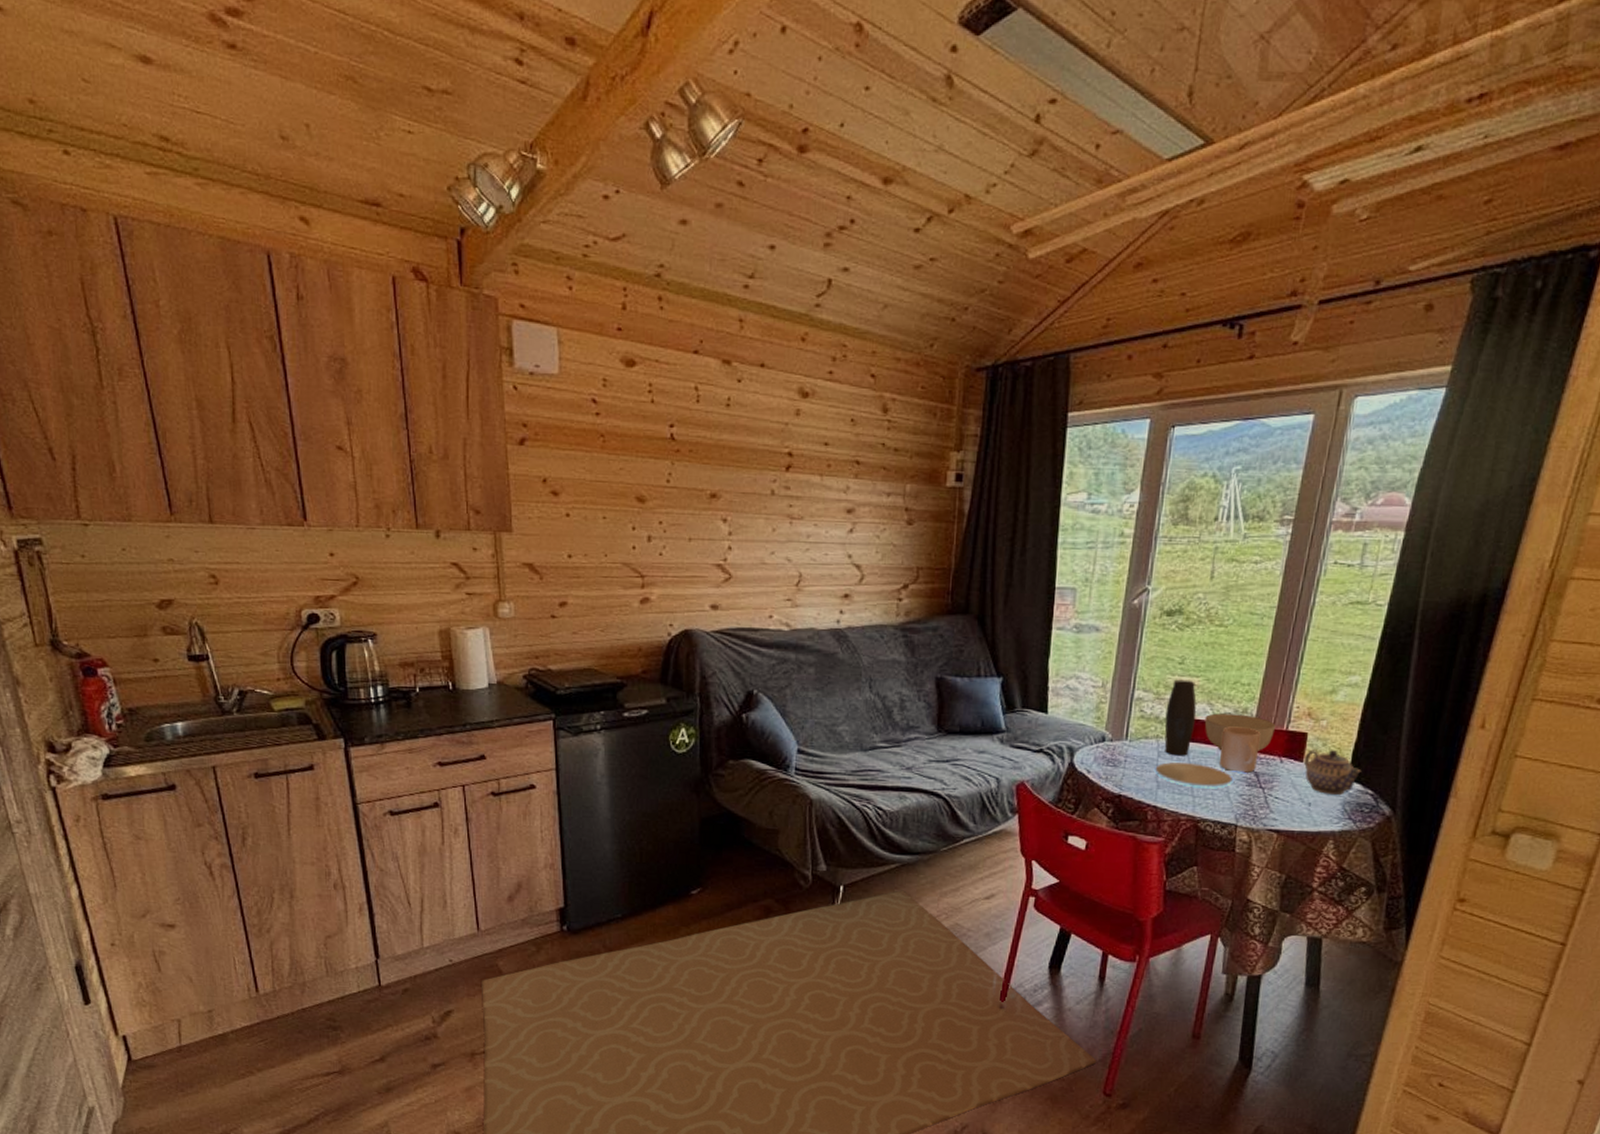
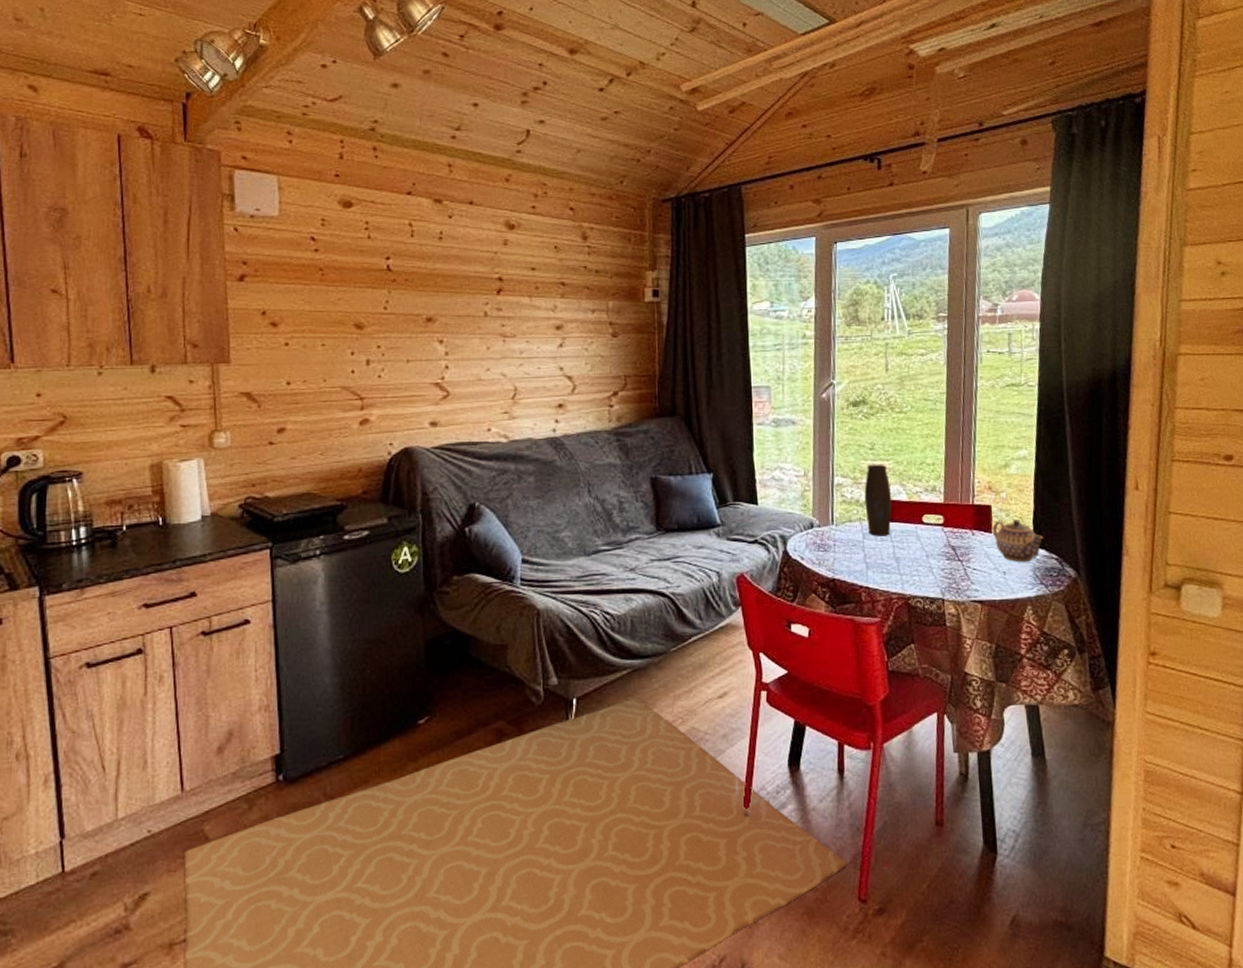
plate: present [1155,762,1233,788] -> none [862,542,933,565]
bowl: present [1204,713,1276,751] -> none [900,492,963,528]
cup: present [1218,726,1261,773] -> none [918,504,952,548]

